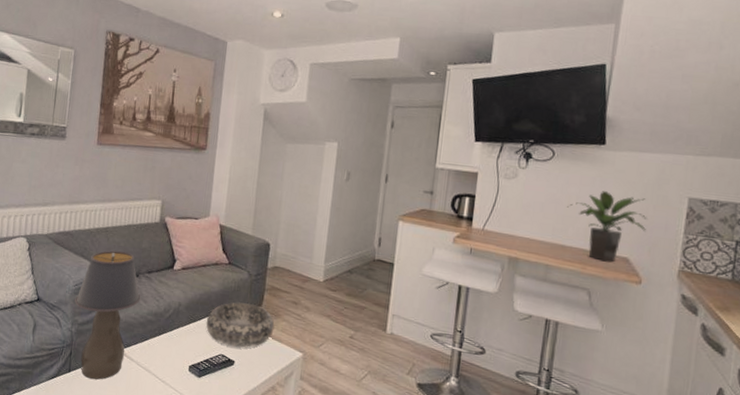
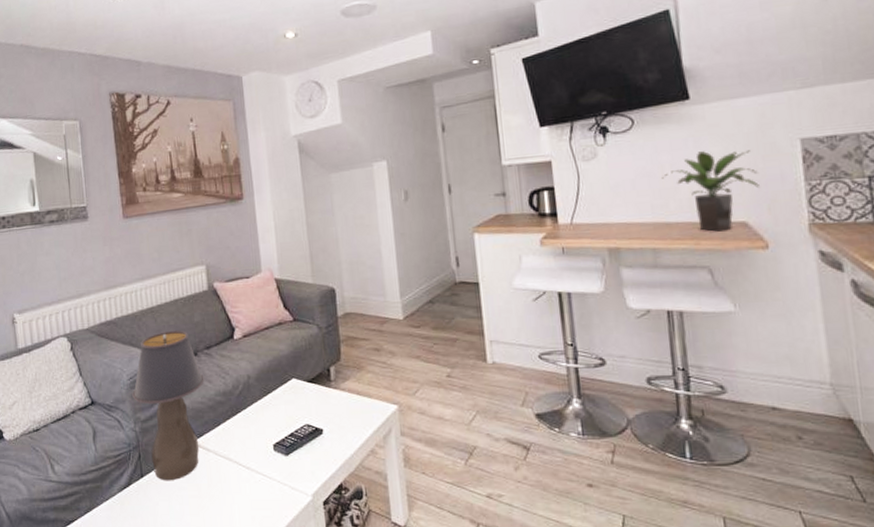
decorative bowl: present [206,302,275,348] -> none [281,361,360,414]

